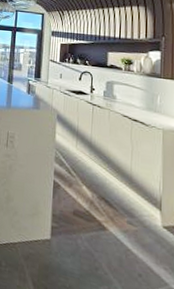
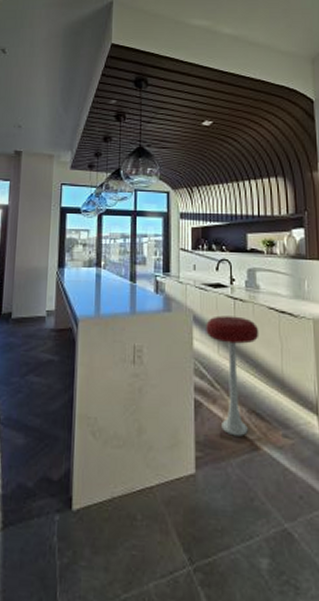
bar stool: none [67,117,113,217] -> present [206,315,259,436]

